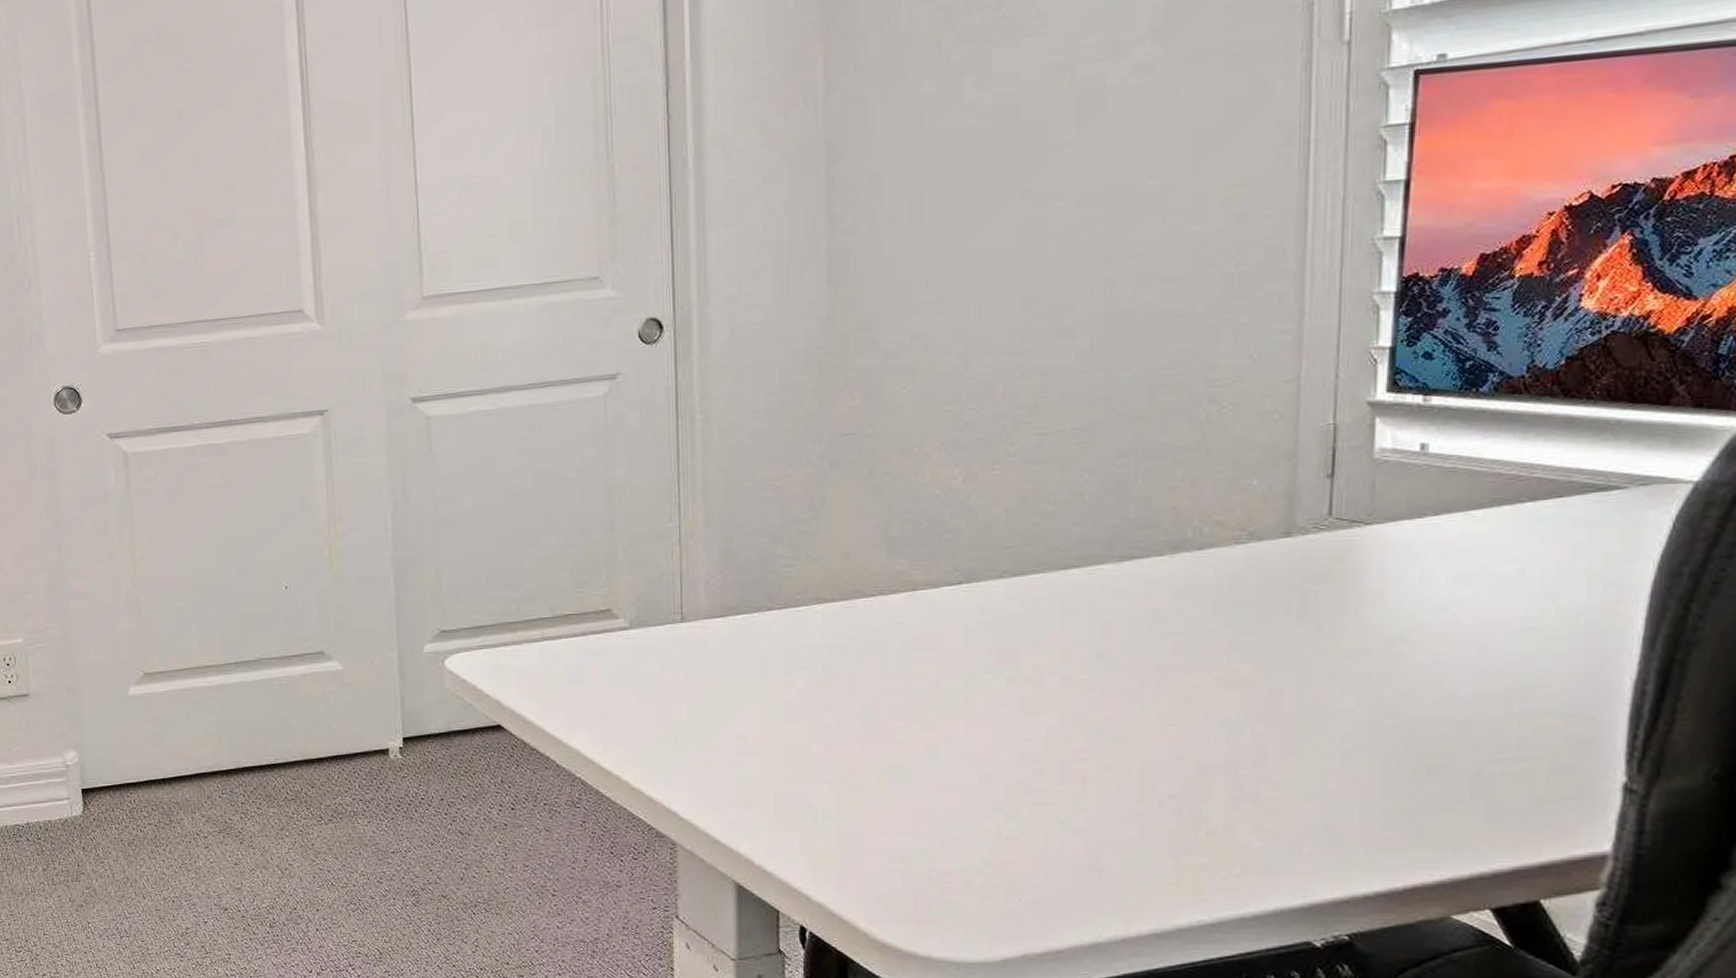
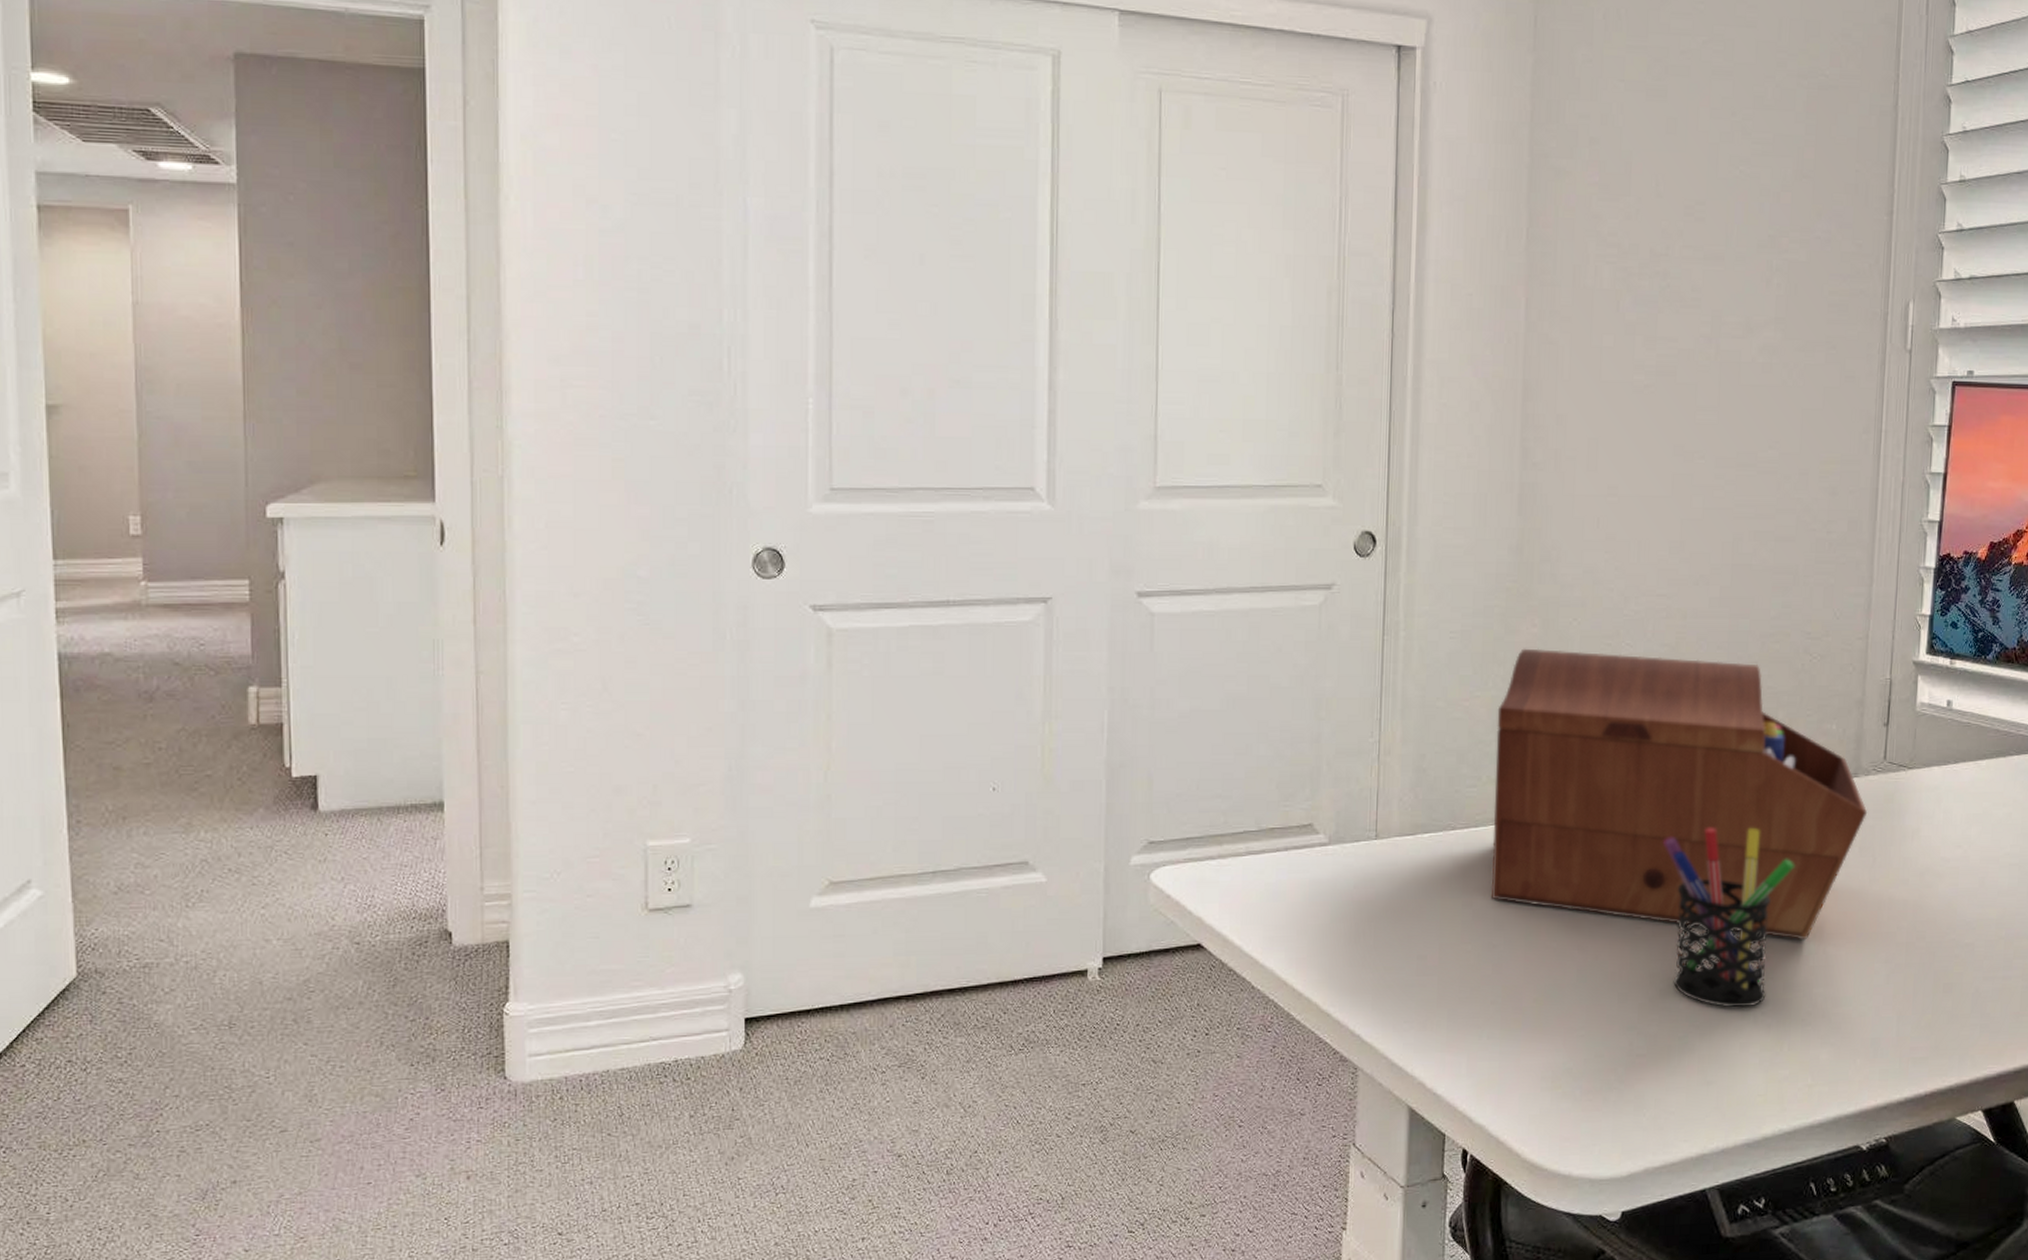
sewing box: none [814,419,1308,717] -> present [1490,648,1868,939]
pen holder: none [1029,598,1207,790] -> present [1663,827,1795,1008]

